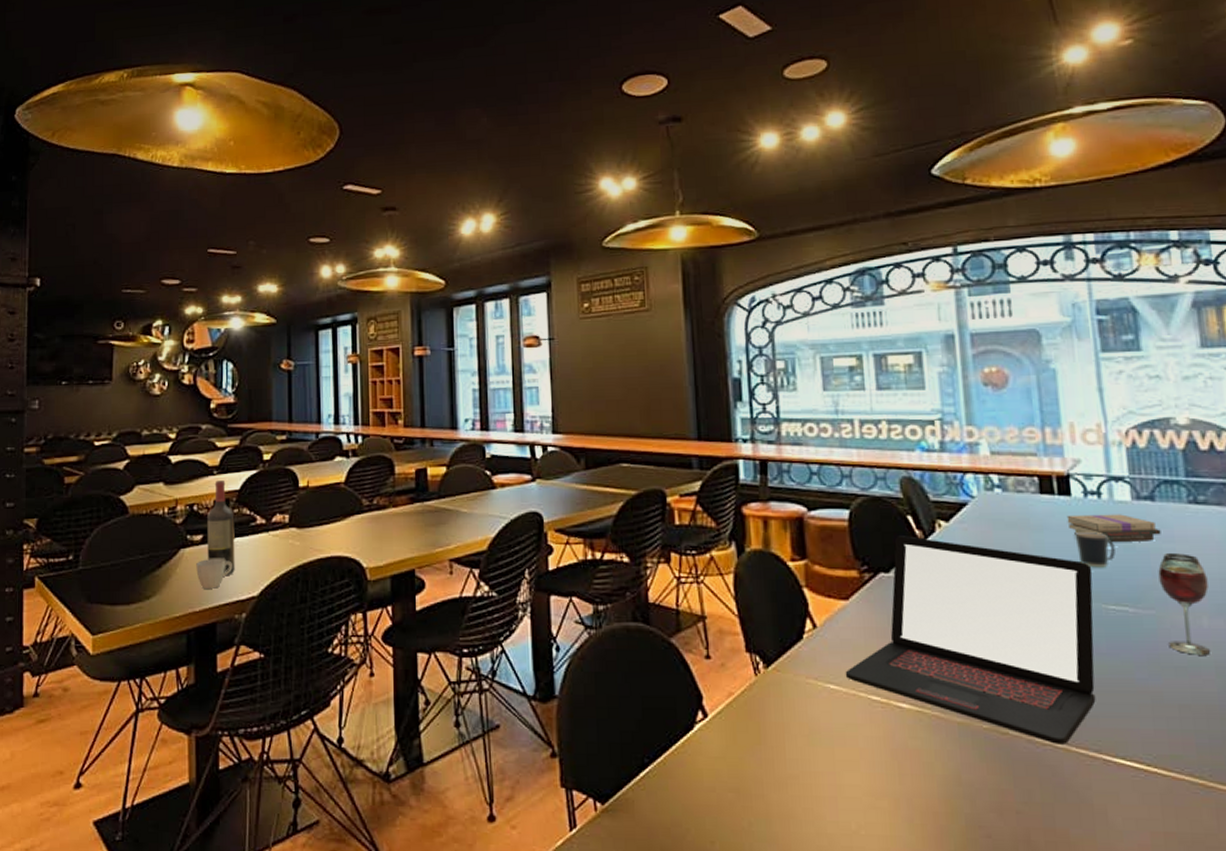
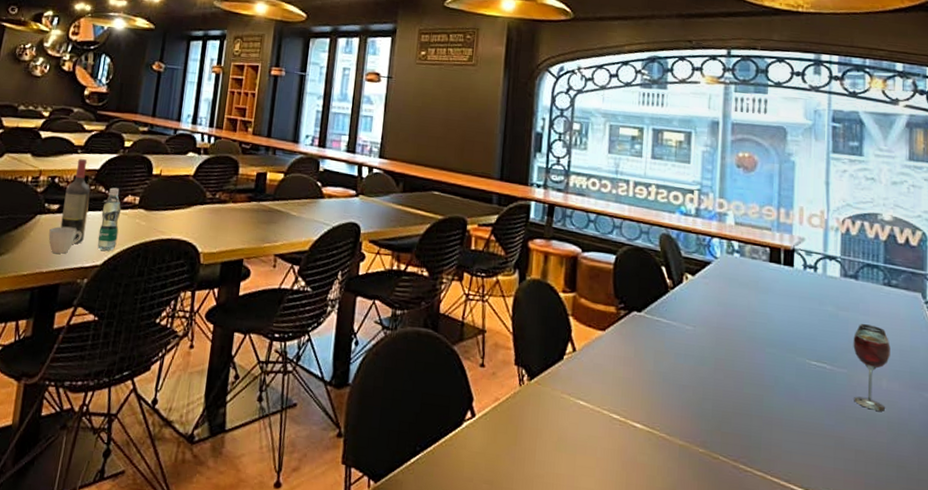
bottle: none [250,508,272,580] -> present [97,187,122,252]
laptop: present [845,536,1096,744] -> none [593,282,802,473]
books: present [1066,514,1161,542] -> none [788,282,860,313]
mug: present [1074,531,1115,568] -> none [792,297,822,330]

